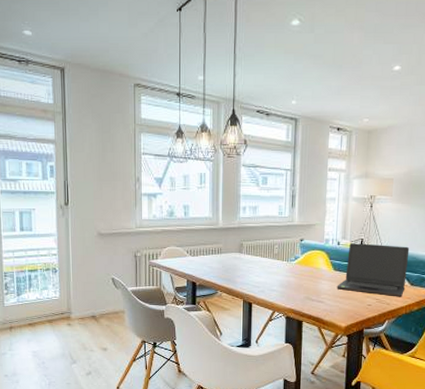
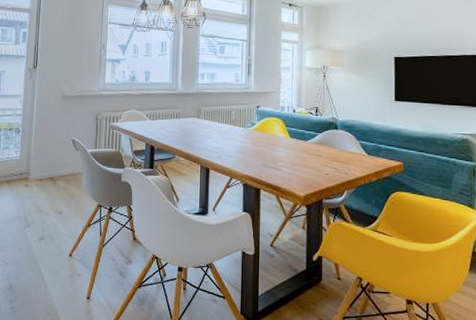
laptop: present [337,243,410,297] -> none [294,111,364,167]

